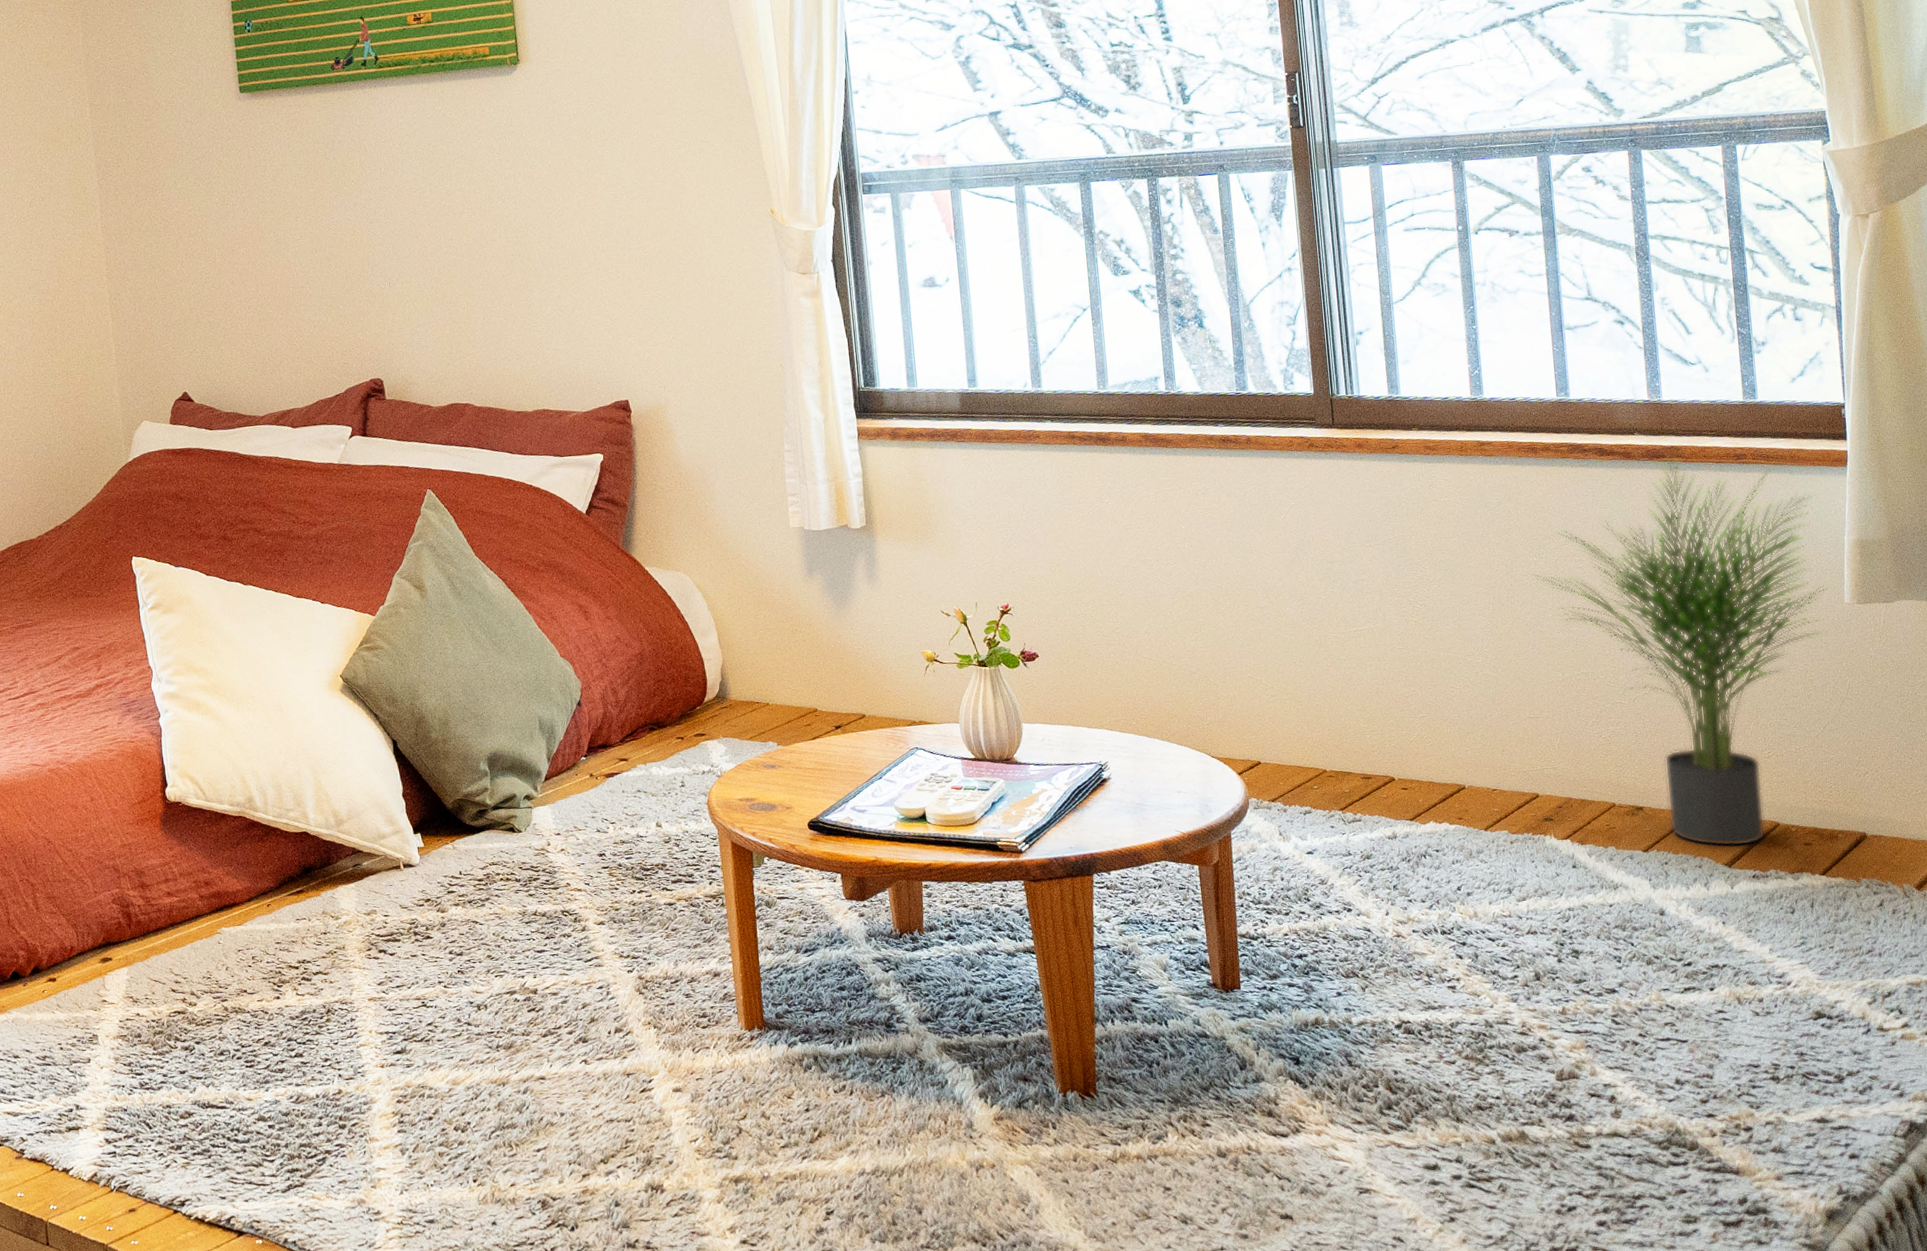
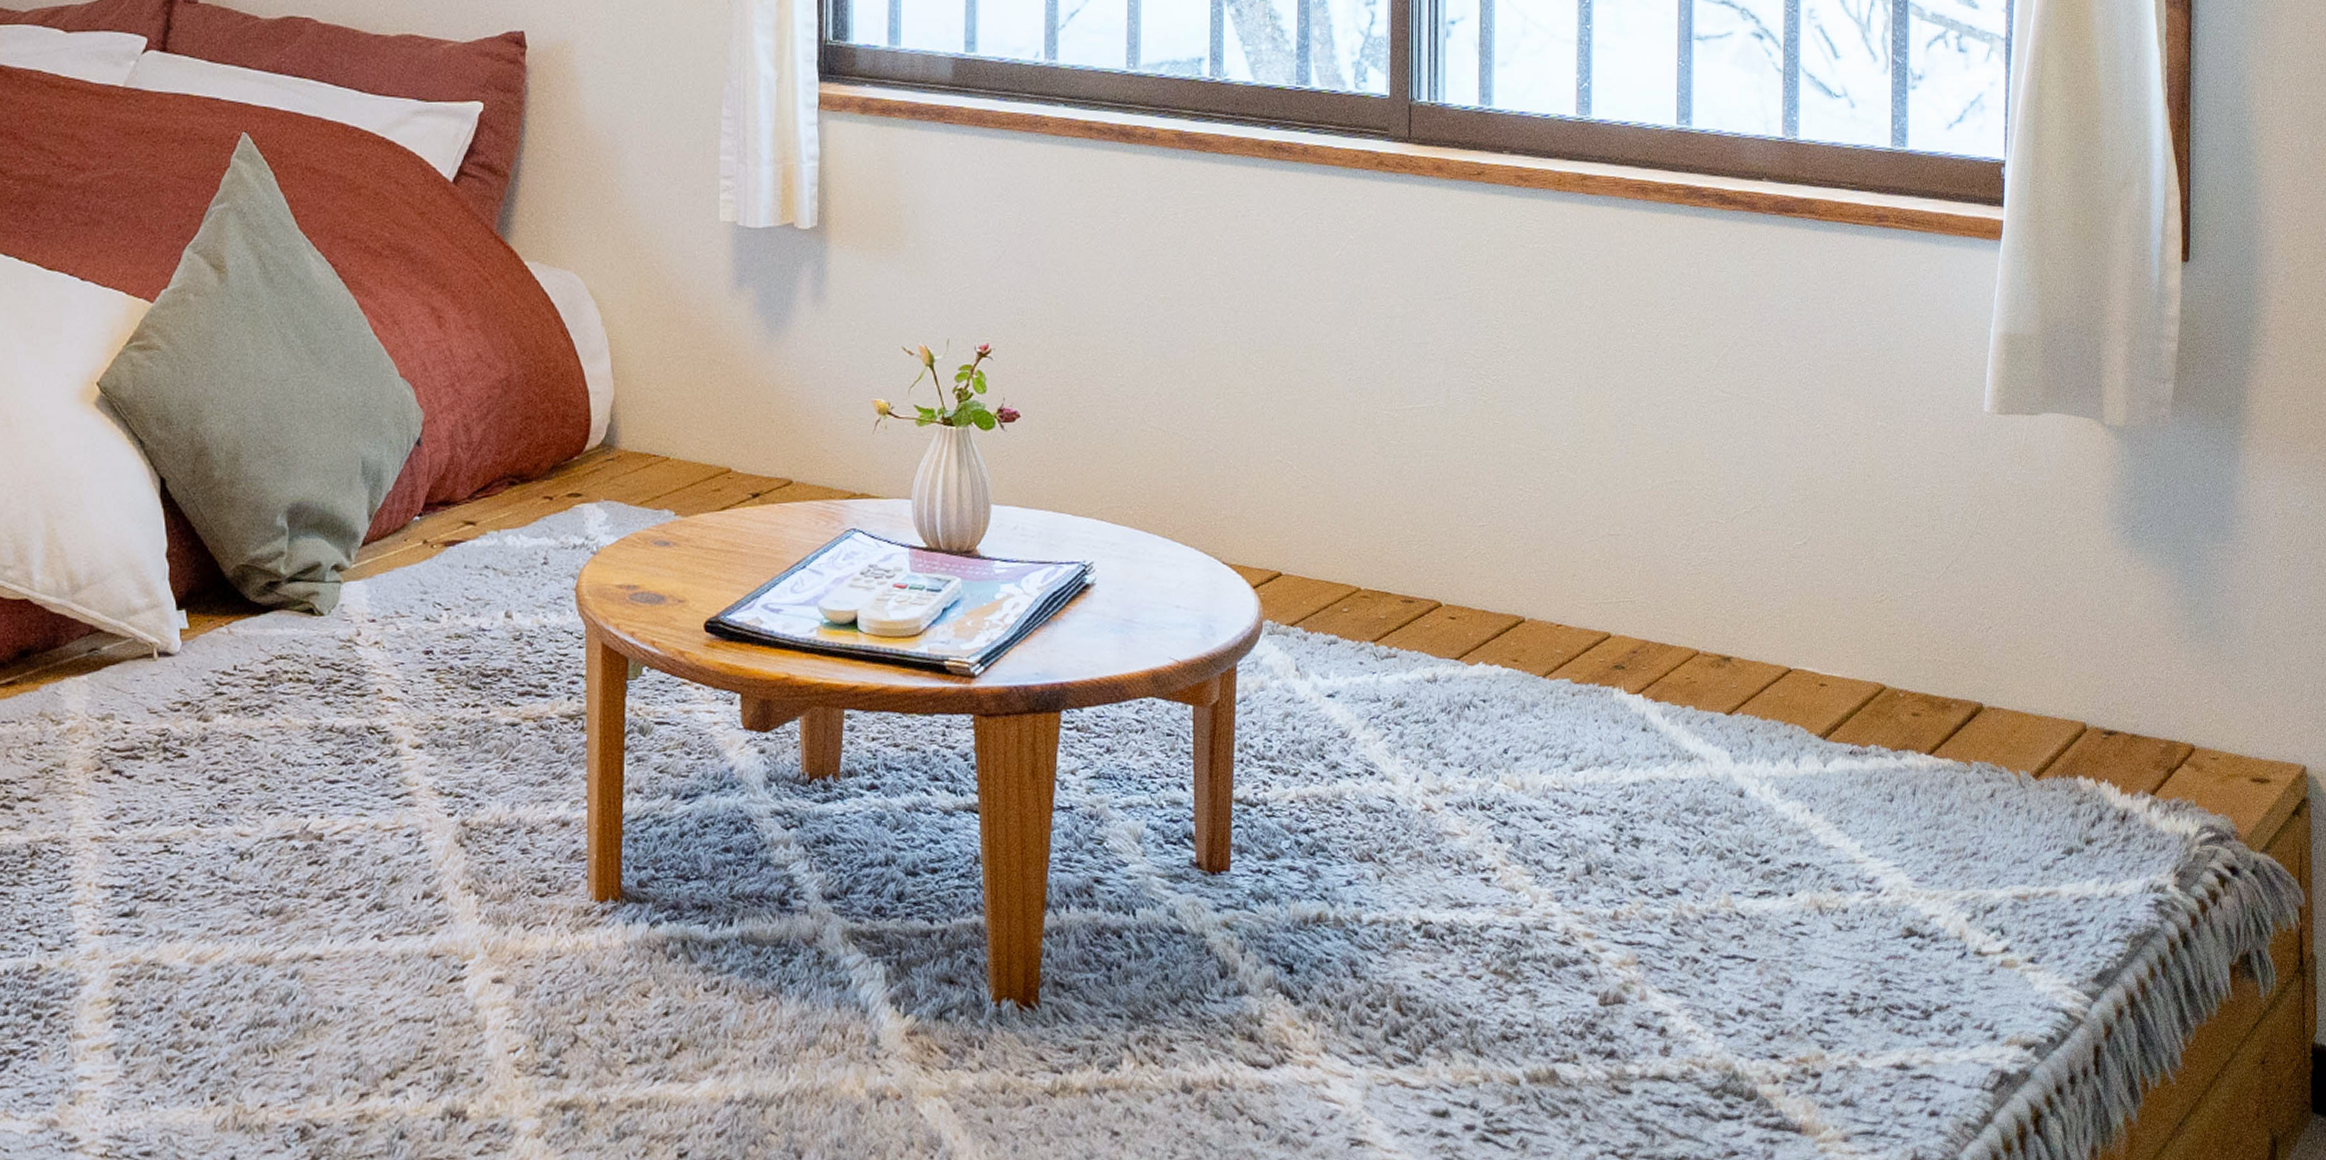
potted plant: present [1528,458,1828,847] -> none [1623,214,1966,714]

